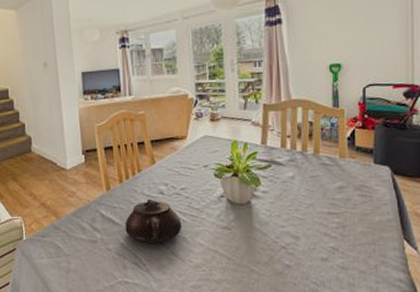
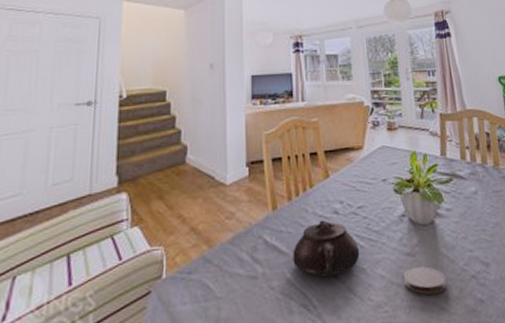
coaster: none [219,238,258,259] -> present [403,266,446,294]

